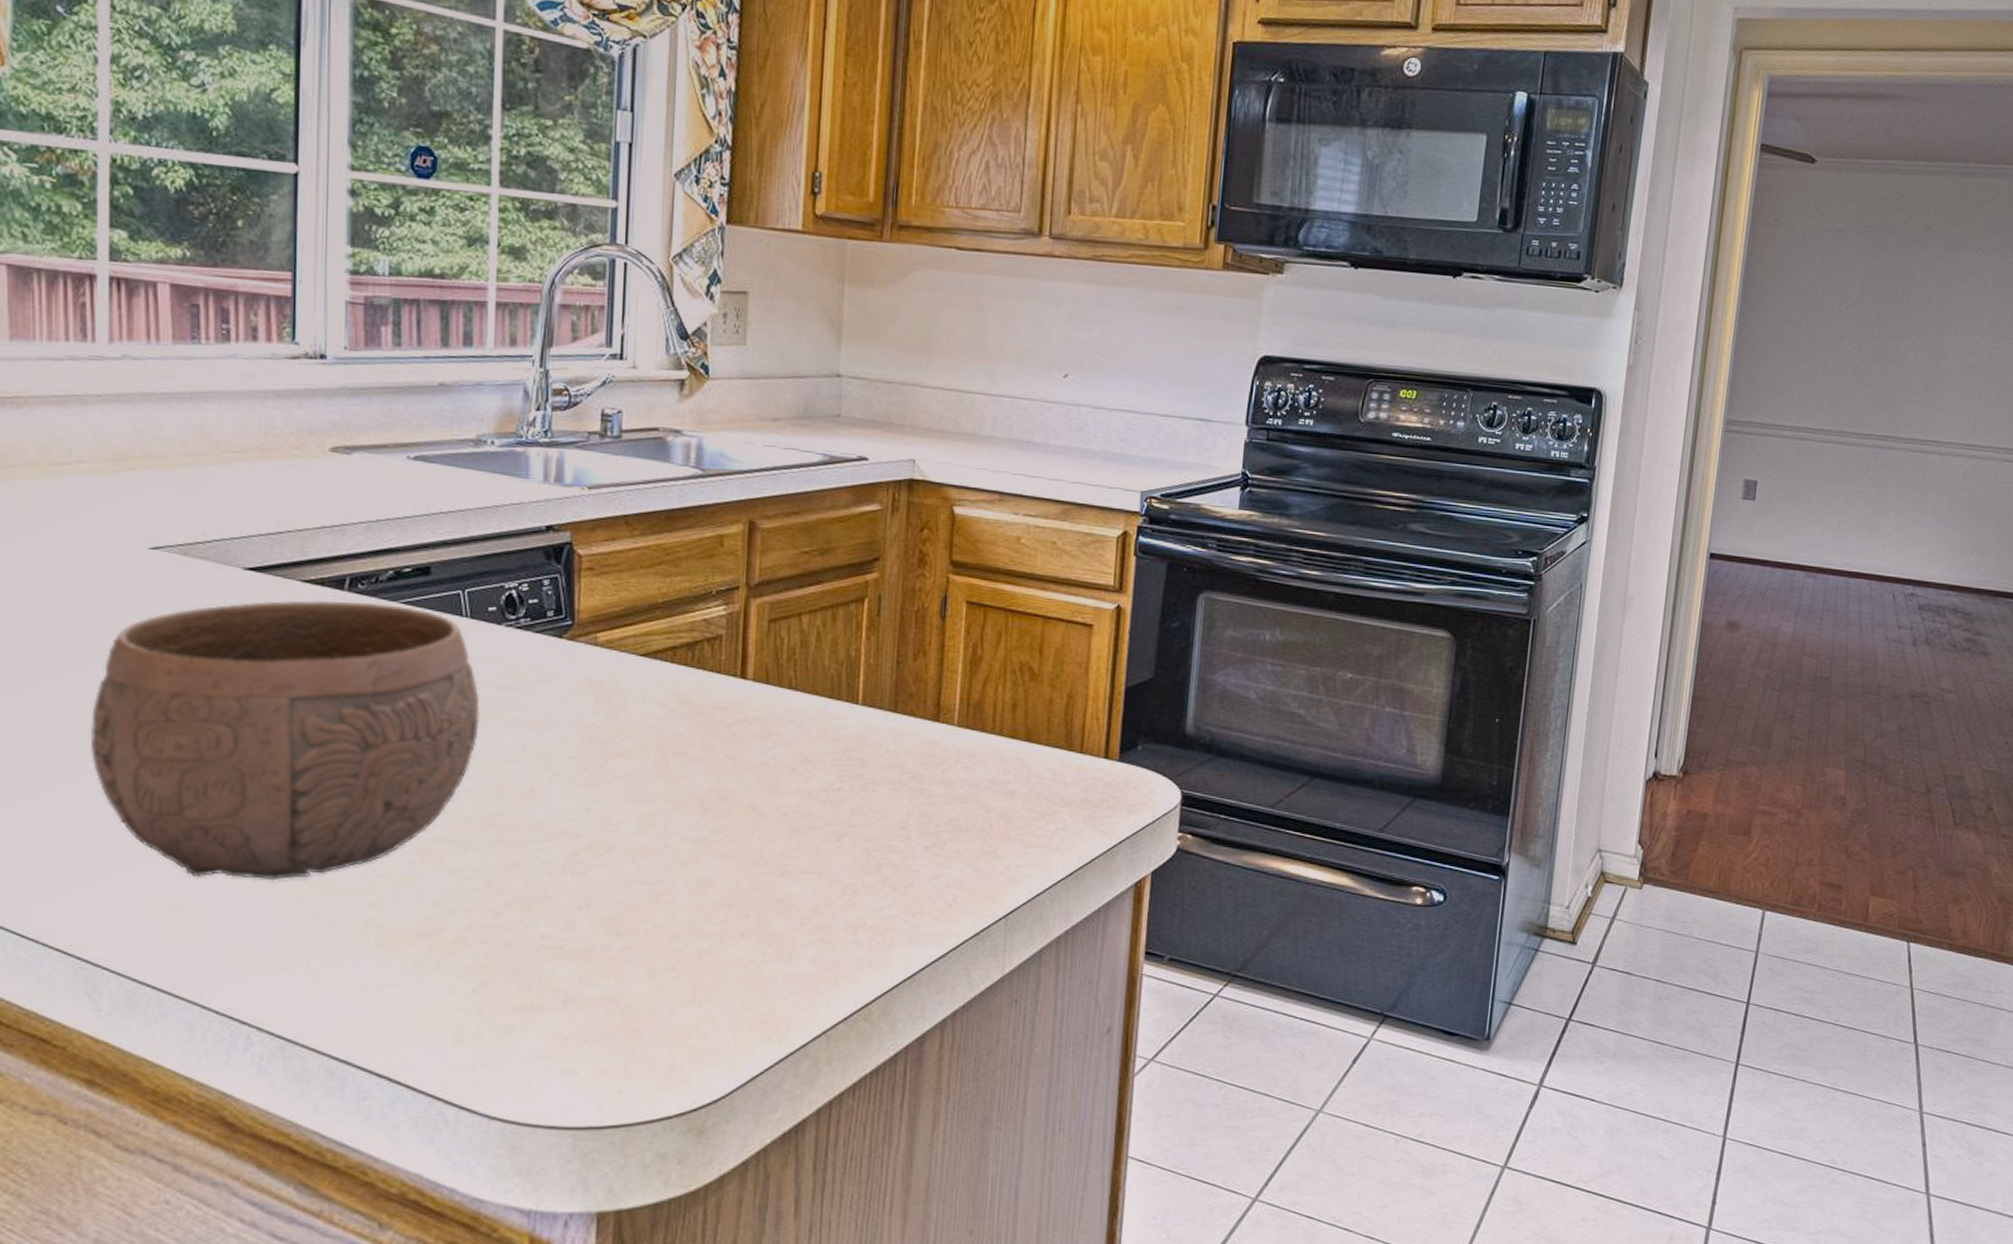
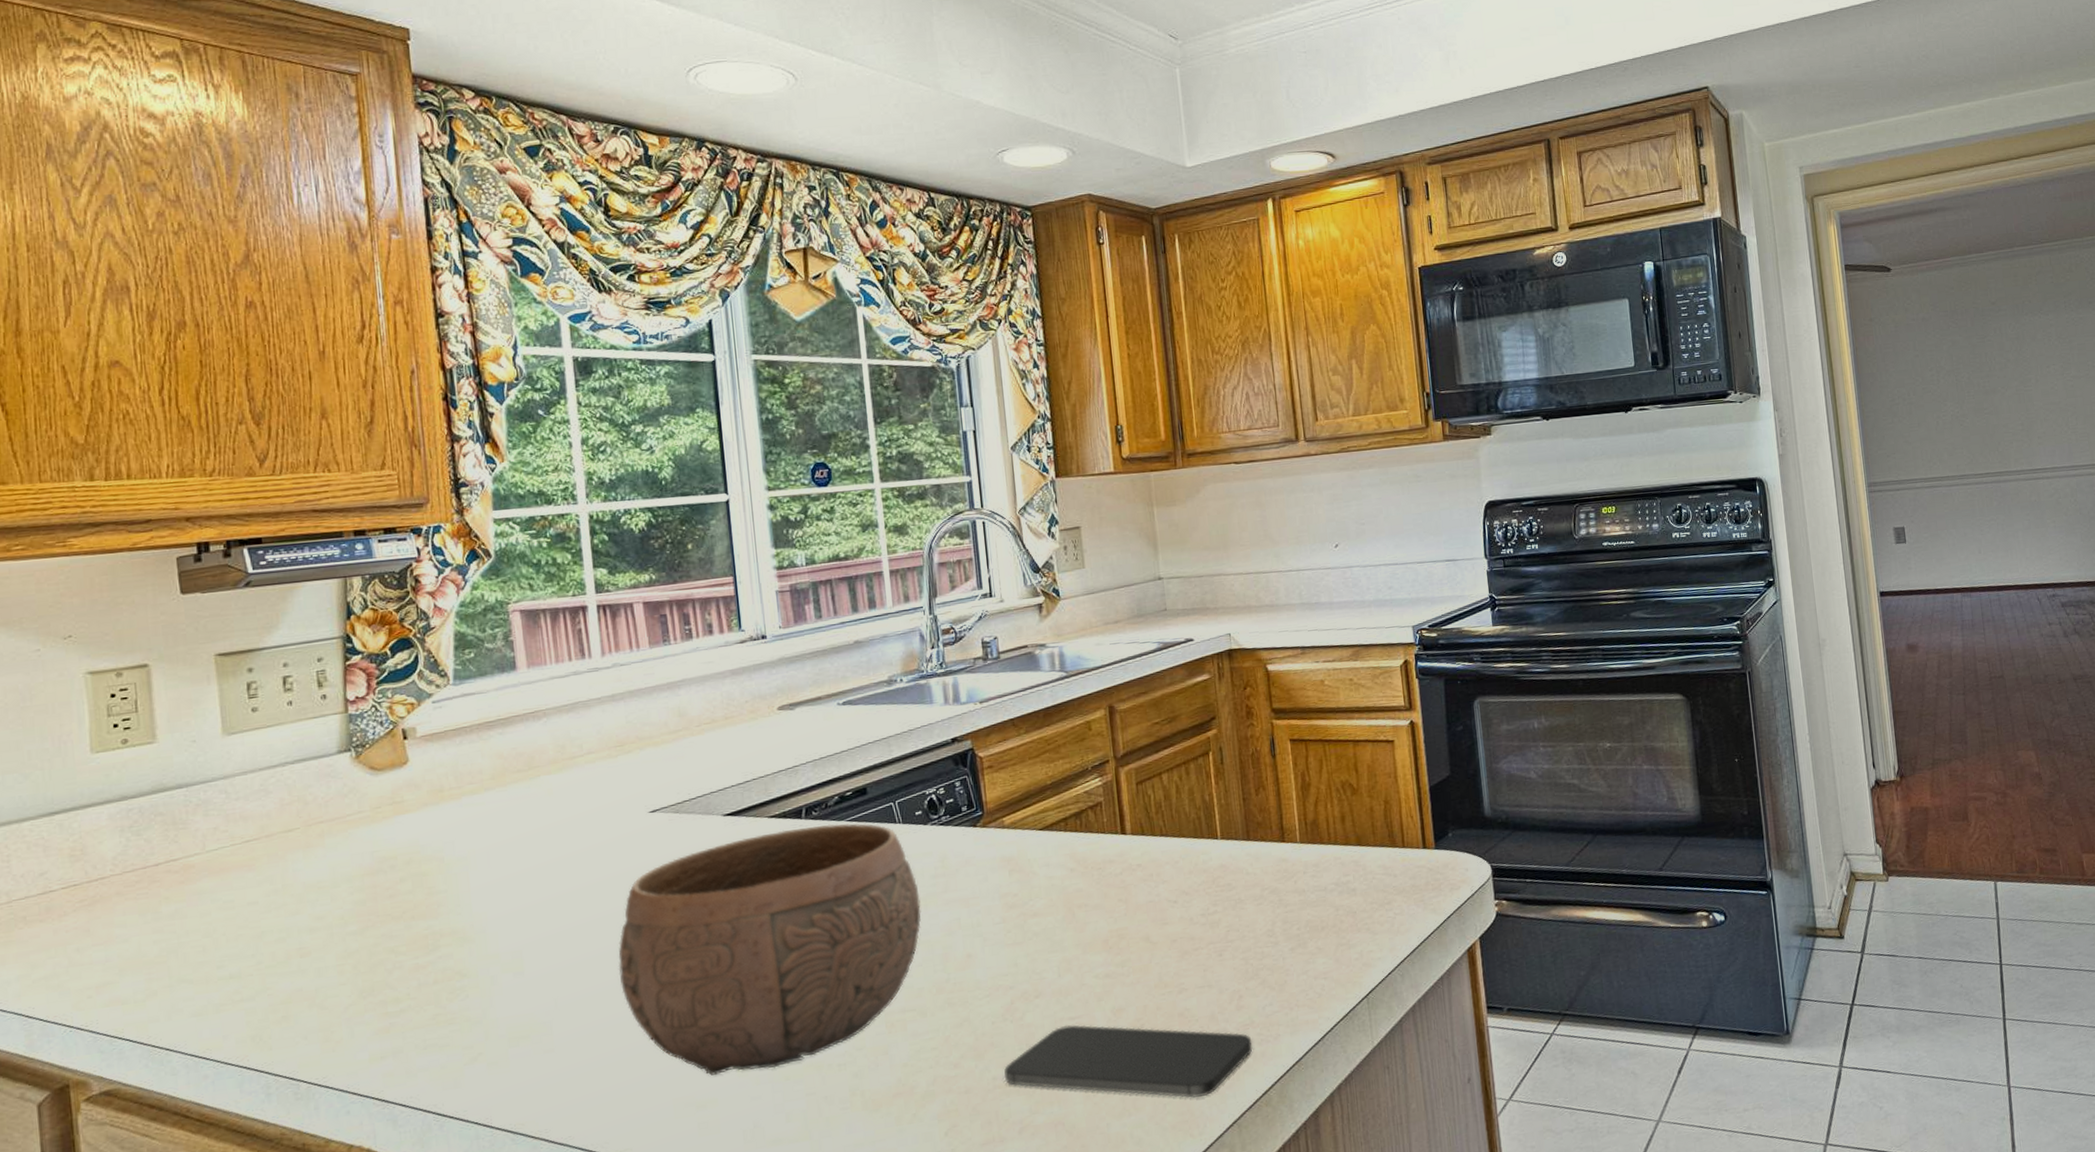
smartphone: none [555,890,860,997] -> present [1004,1025,1253,1098]

